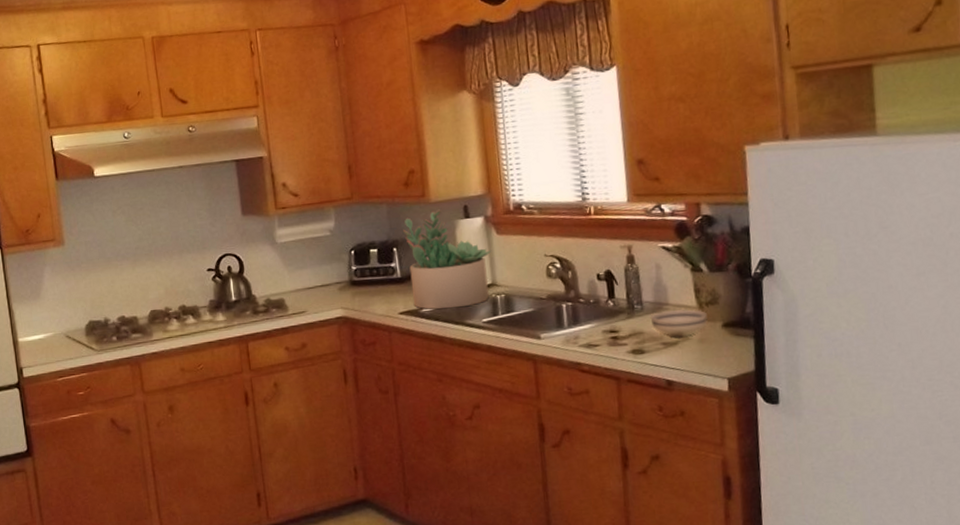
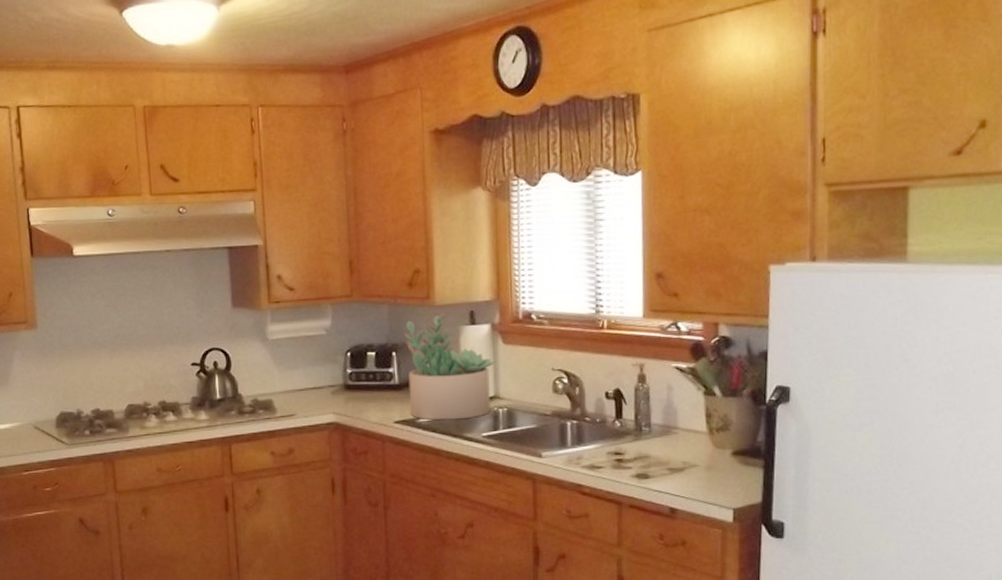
bowl: present [650,309,708,338] -> none [658,434,717,464]

